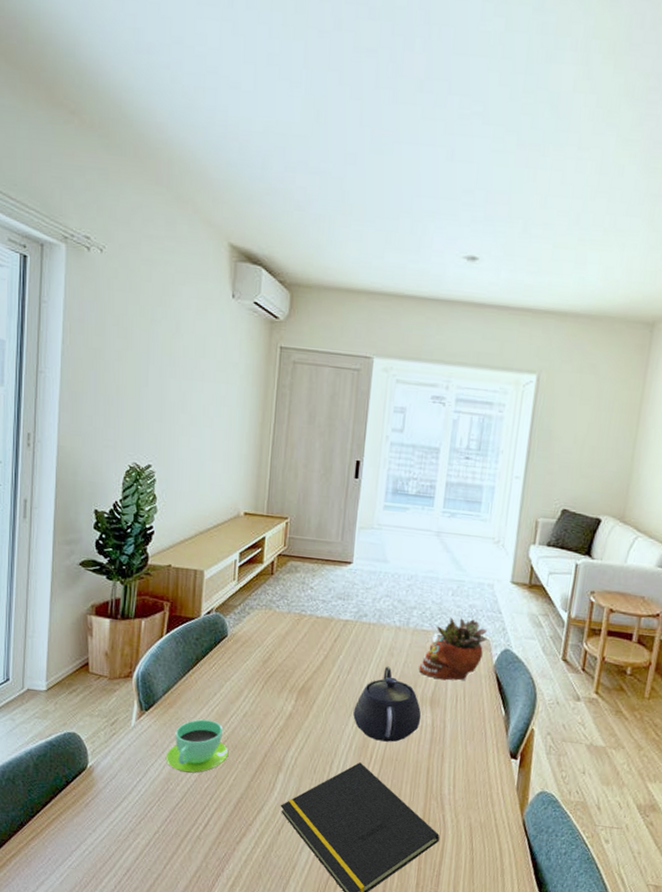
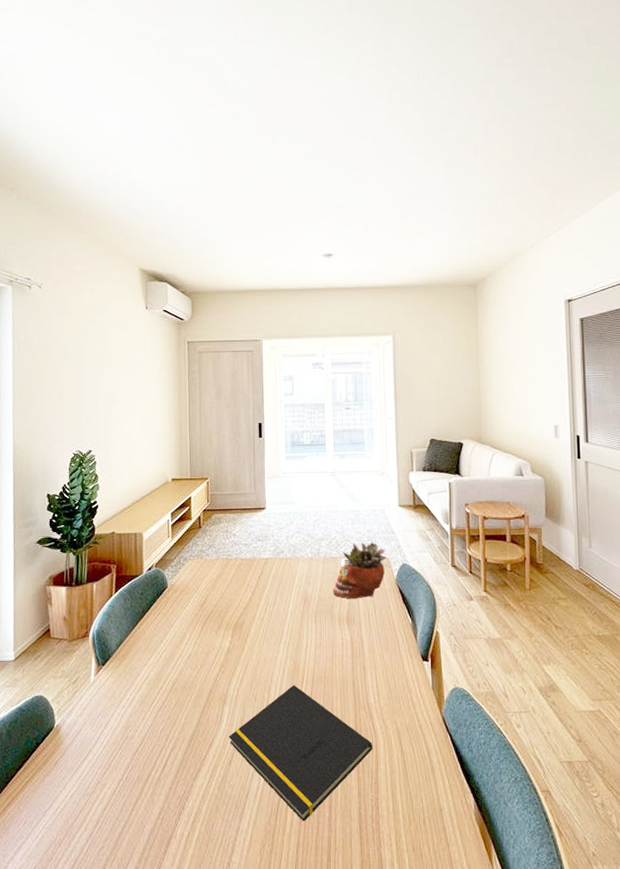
cup: present [165,719,229,773] -> none [123,666,179,718]
teapot: present [353,666,422,742] -> none [282,594,341,662]

